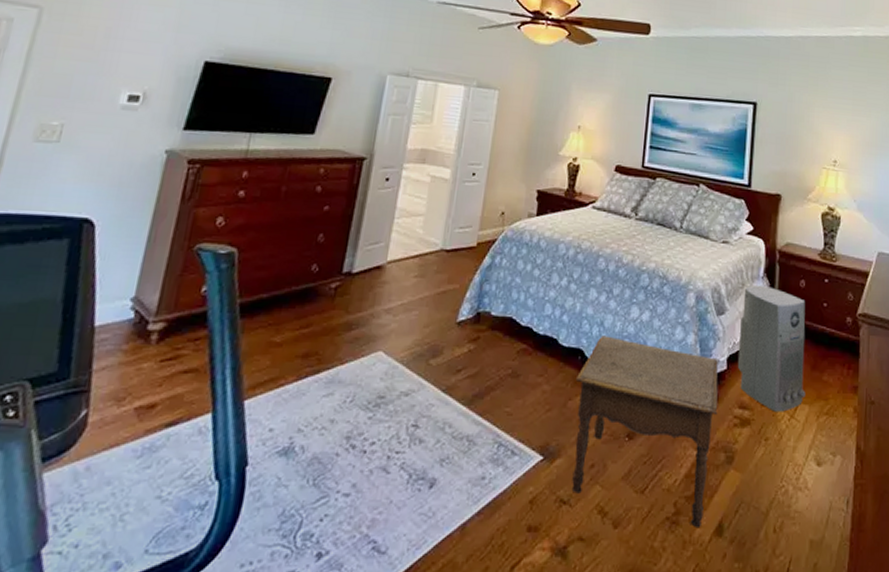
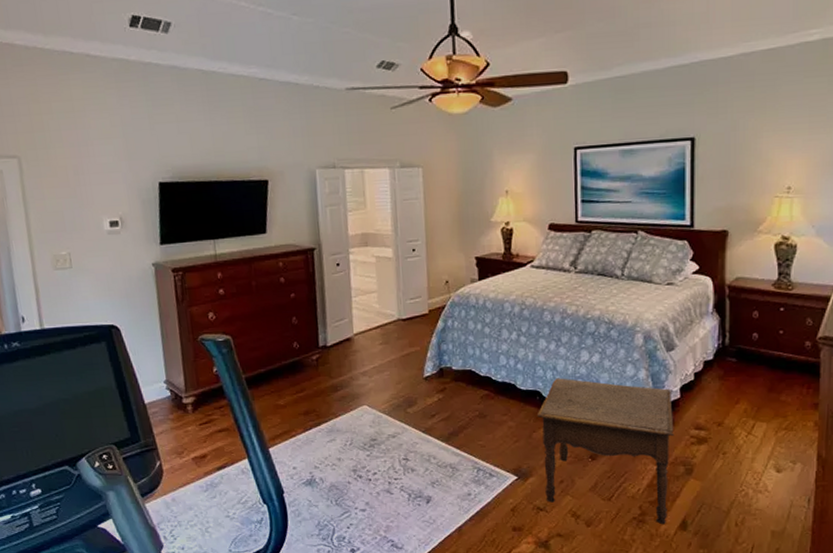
air purifier: present [737,284,806,412] -> none [690,320,763,430]

